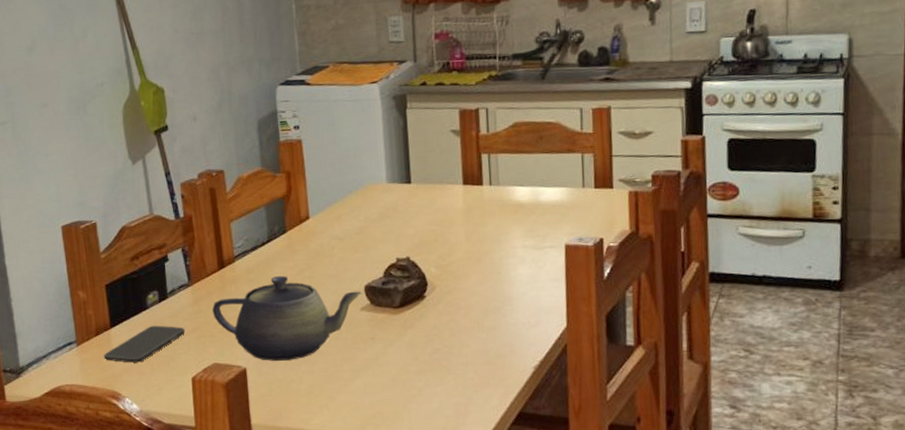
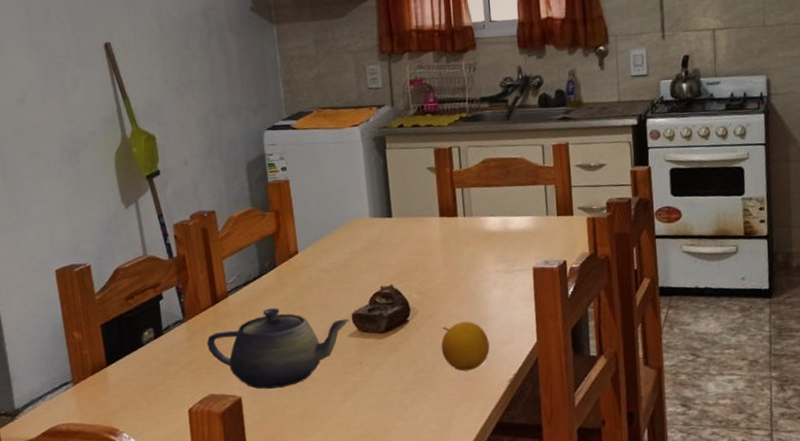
smartphone: present [104,325,185,363] -> none [100,361,181,399]
fruit: none [460,300,514,355] -> present [441,321,490,372]

